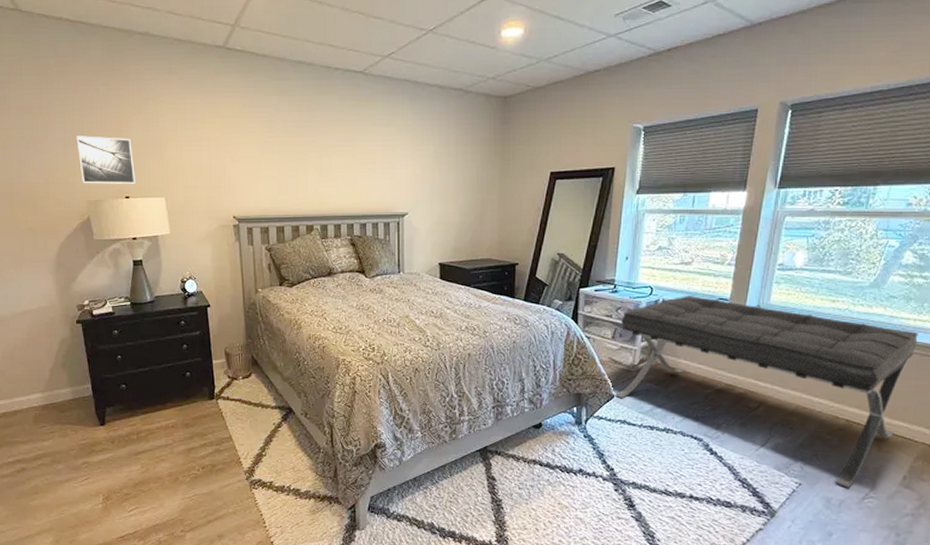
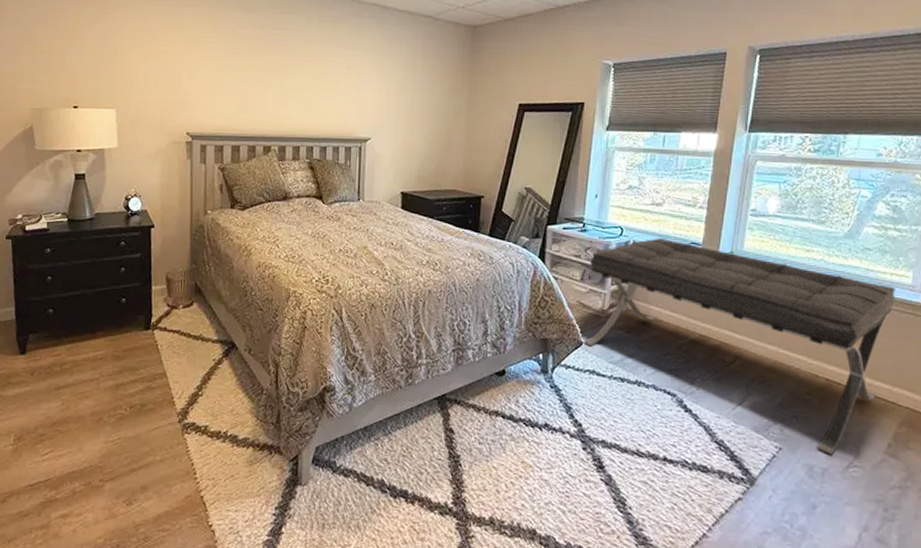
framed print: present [76,136,135,184] -> none [27,41,86,94]

